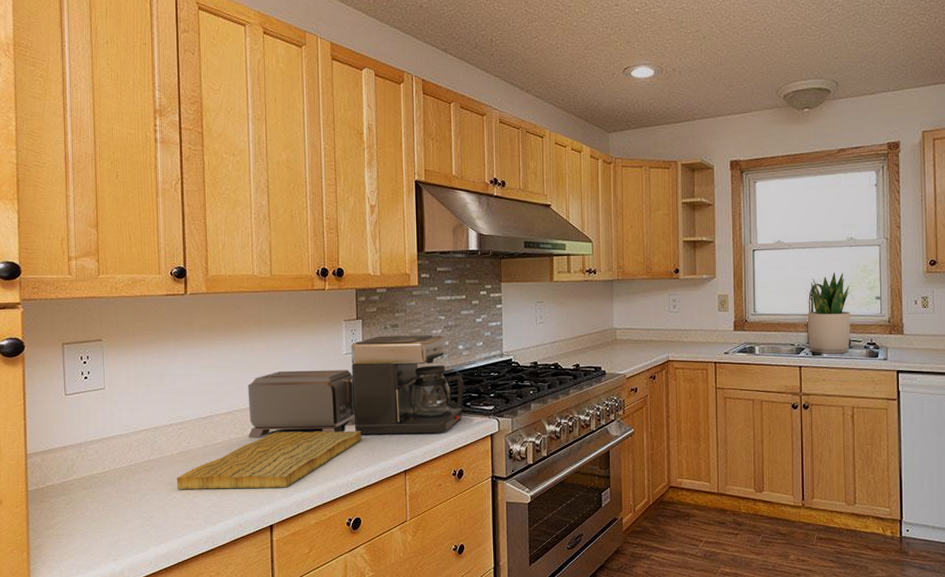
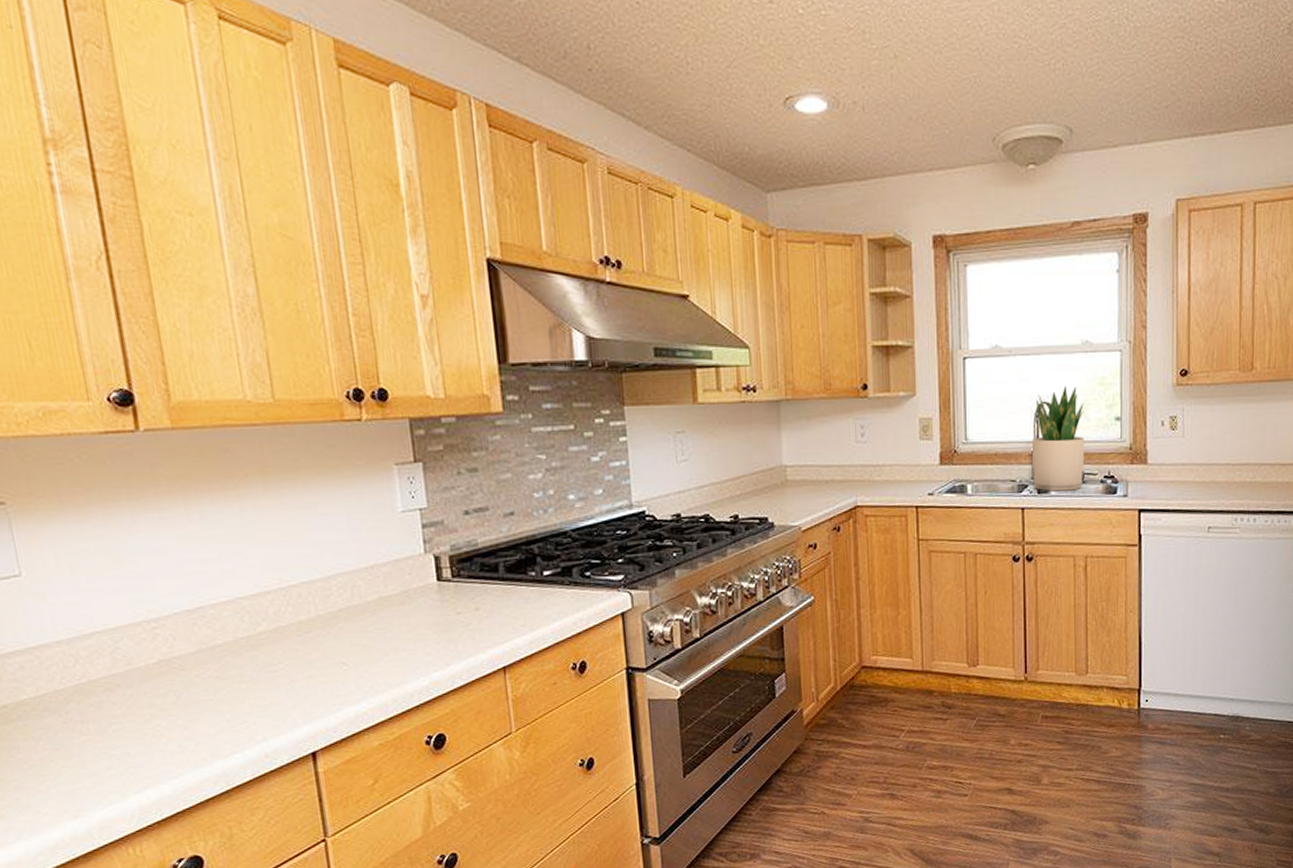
cutting board: present [177,431,362,489] -> none [159,617,437,713]
toaster: present [247,370,355,438] -> none [254,534,425,635]
coffee maker: present [350,335,464,434] -> none [408,481,581,622]

